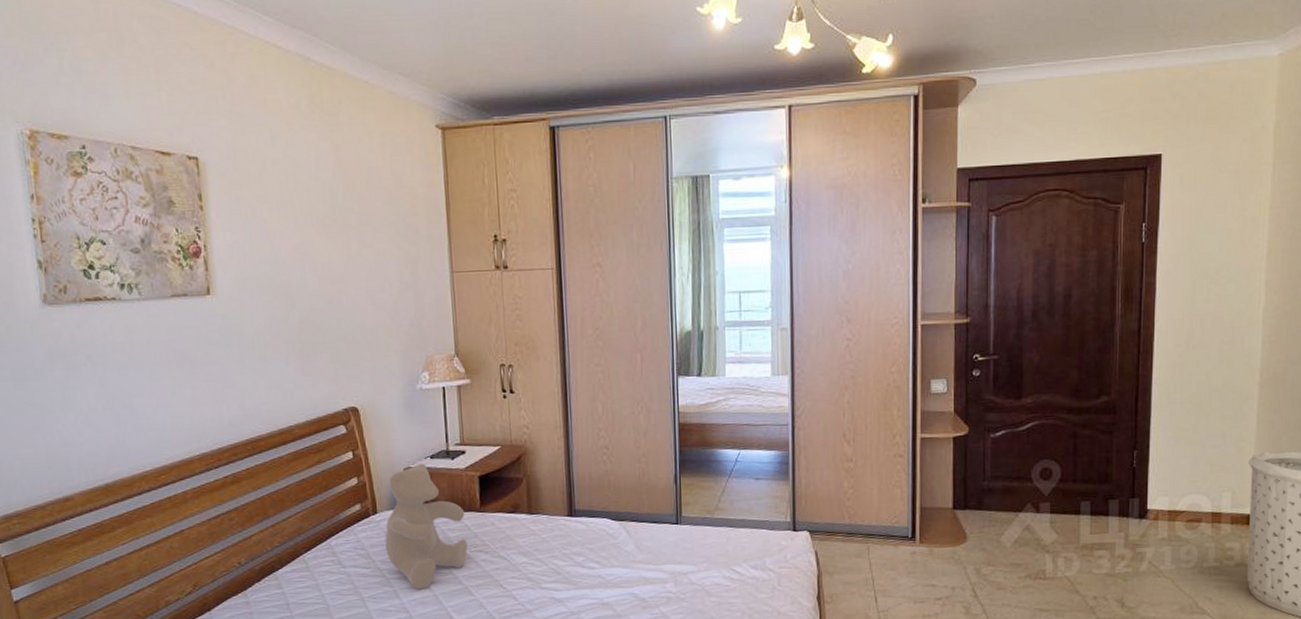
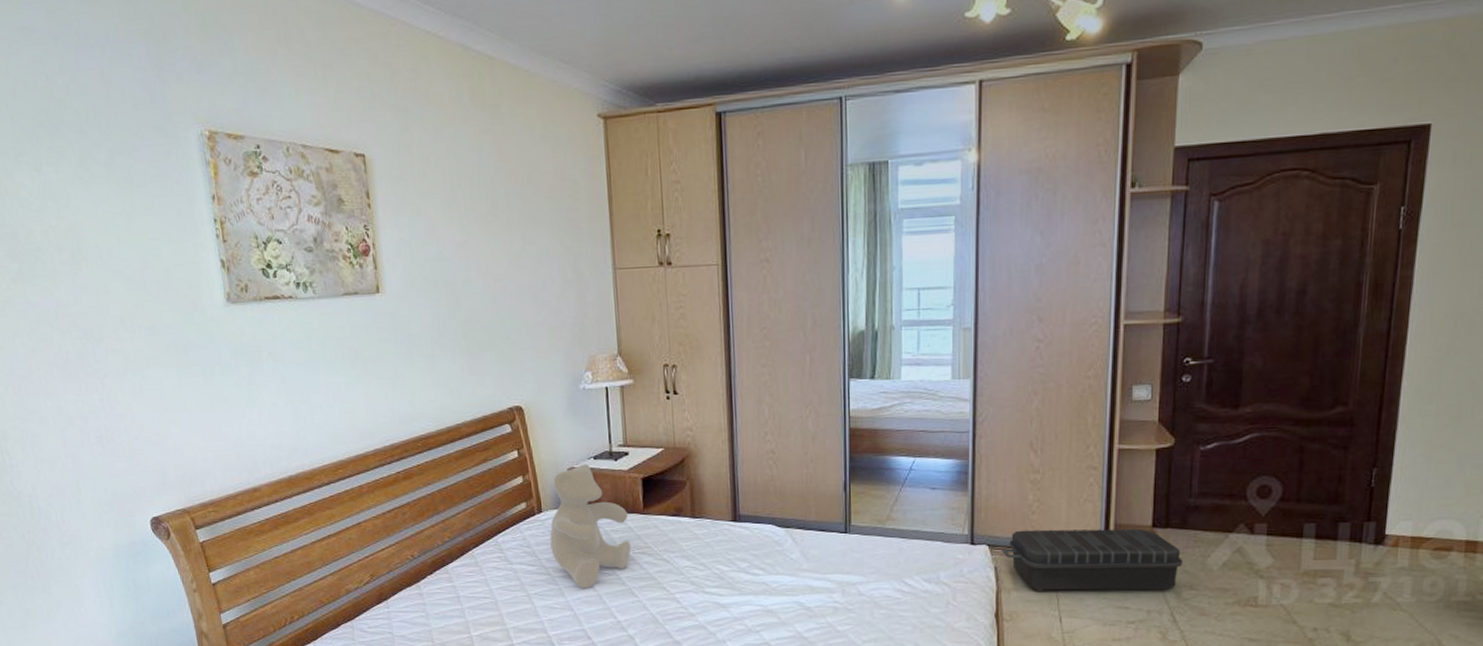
suitcase: none [821,511,981,575] -> present [1002,528,1183,593]

